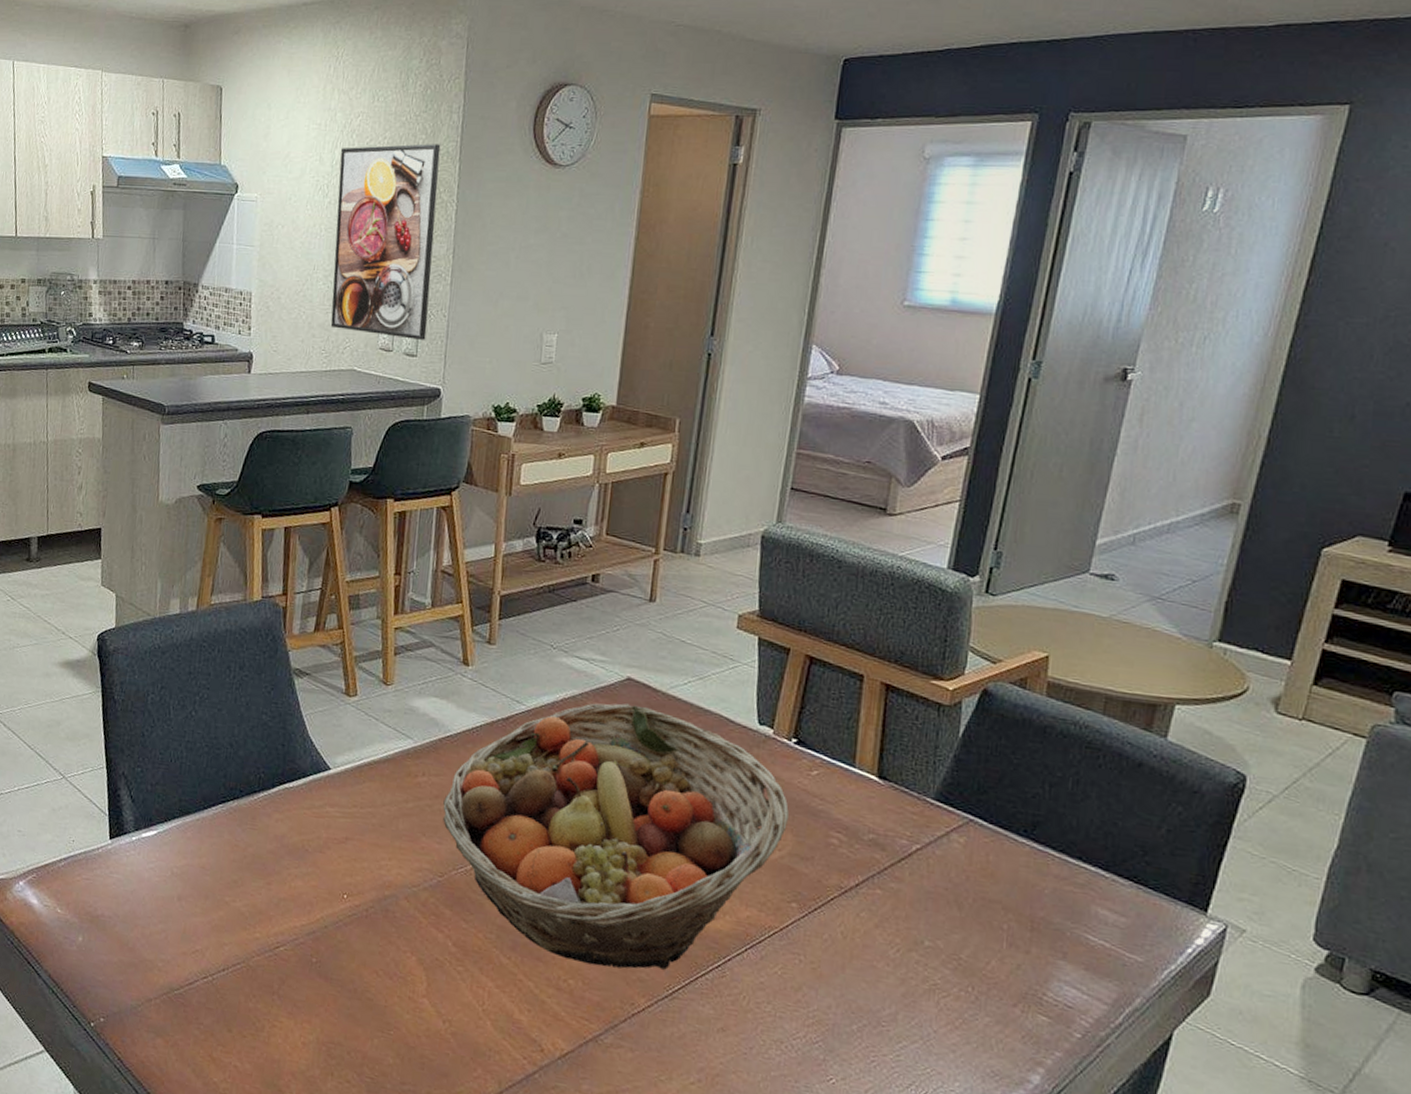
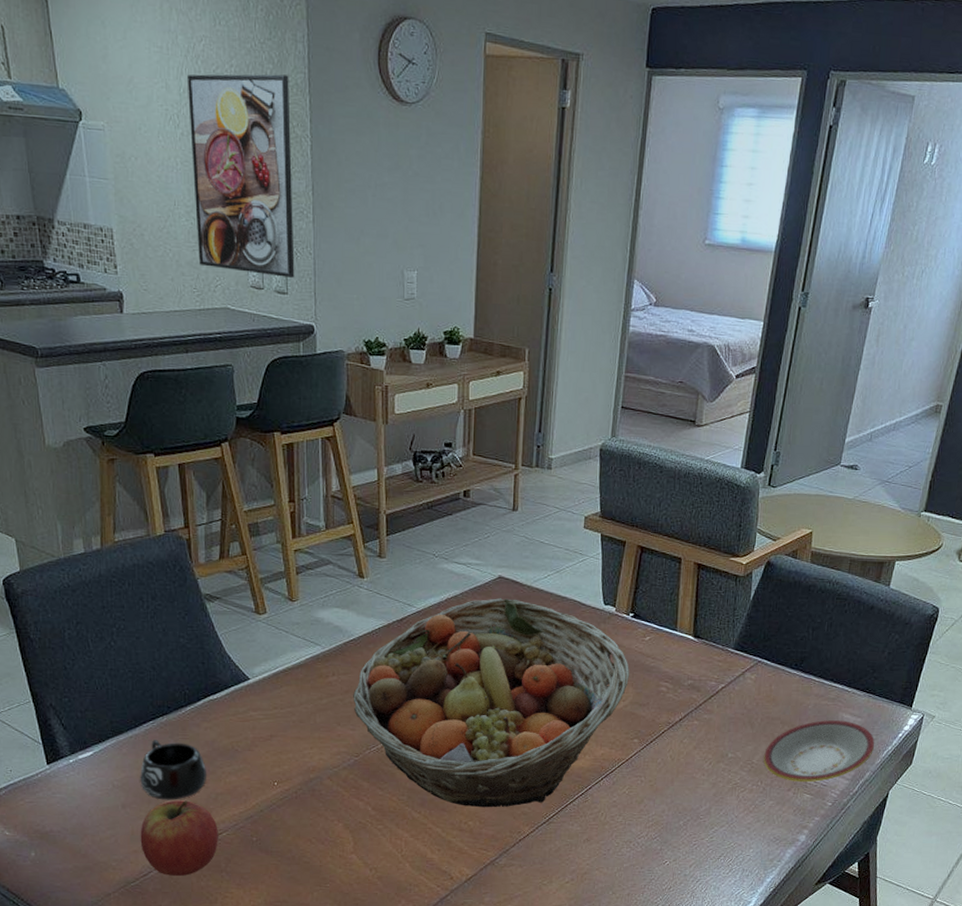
apple: none [191,899,276,992] -> present [140,800,218,876]
mug: none [200,826,272,899] -> present [140,740,207,800]
plate: none [976,912,1148,1000] -> present [764,720,874,782]

